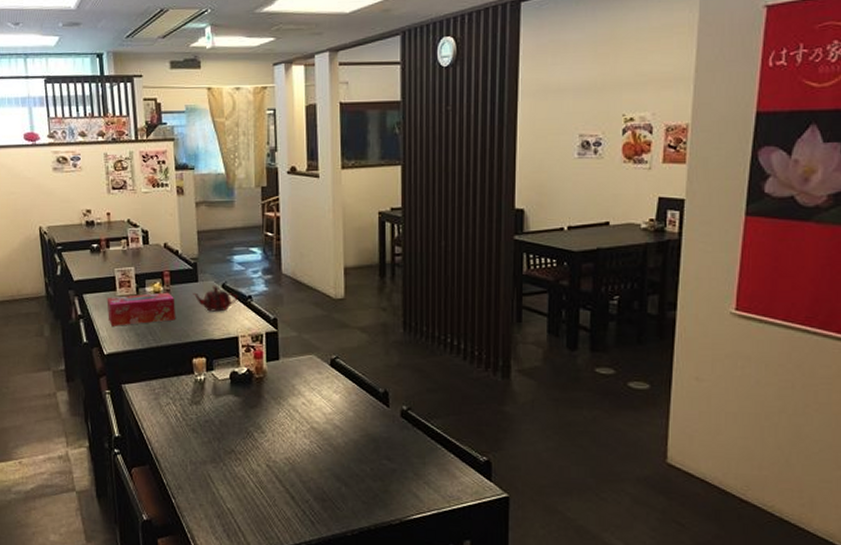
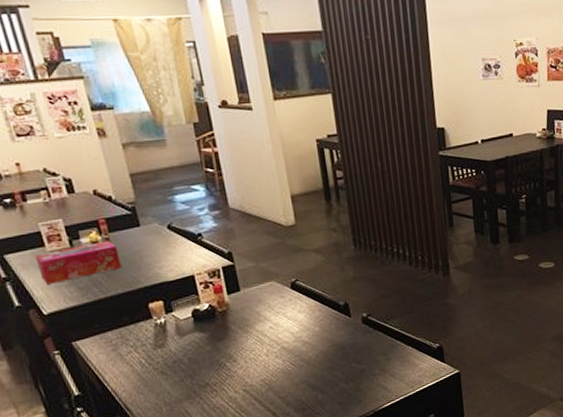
teapot: present [193,286,238,312] -> none [136,228,188,255]

